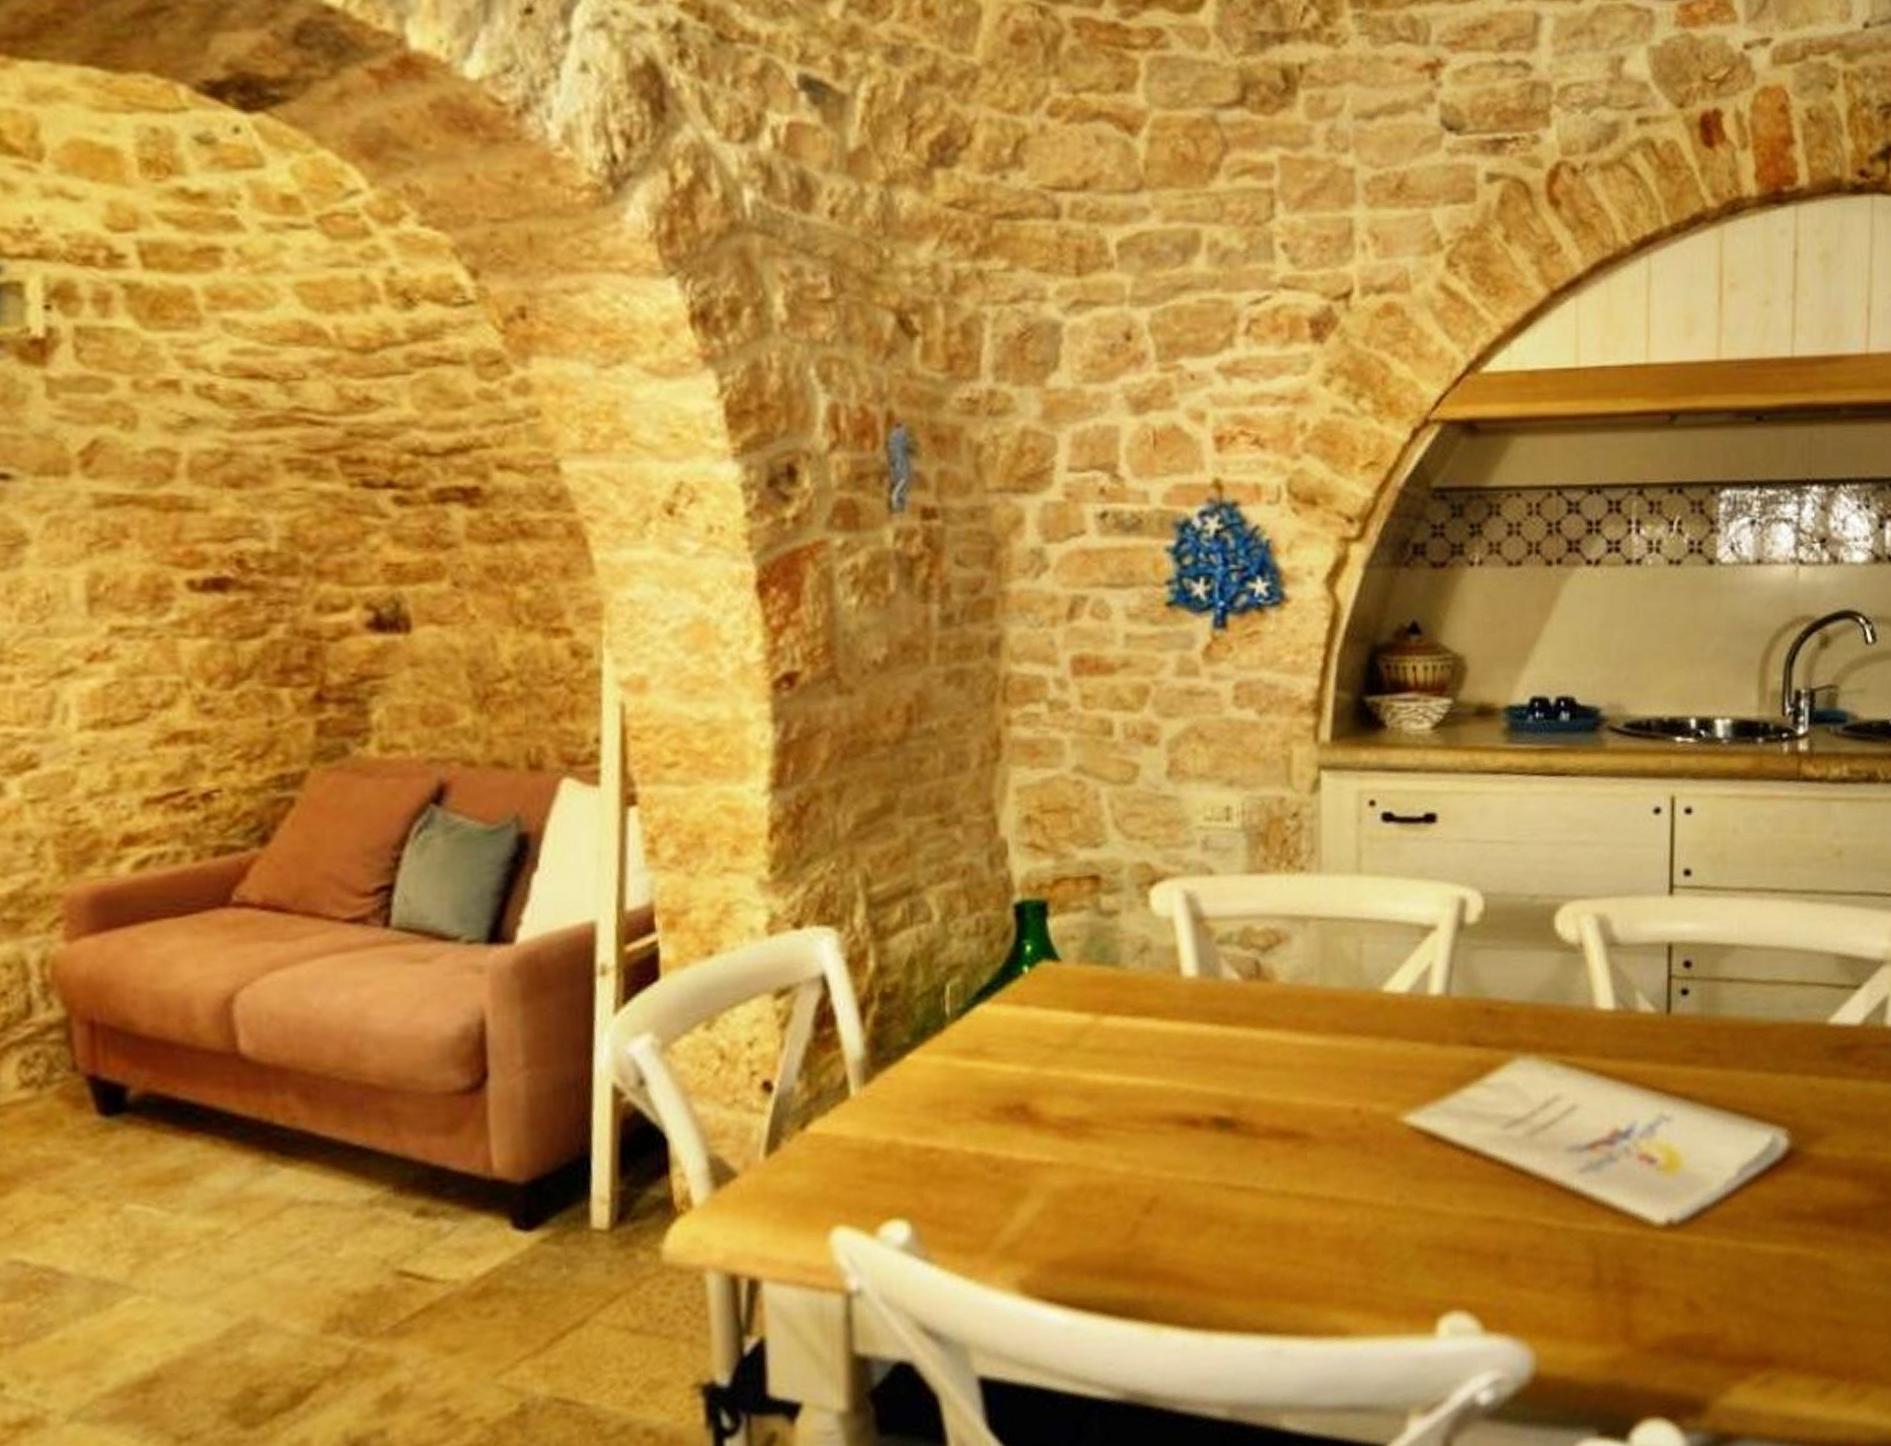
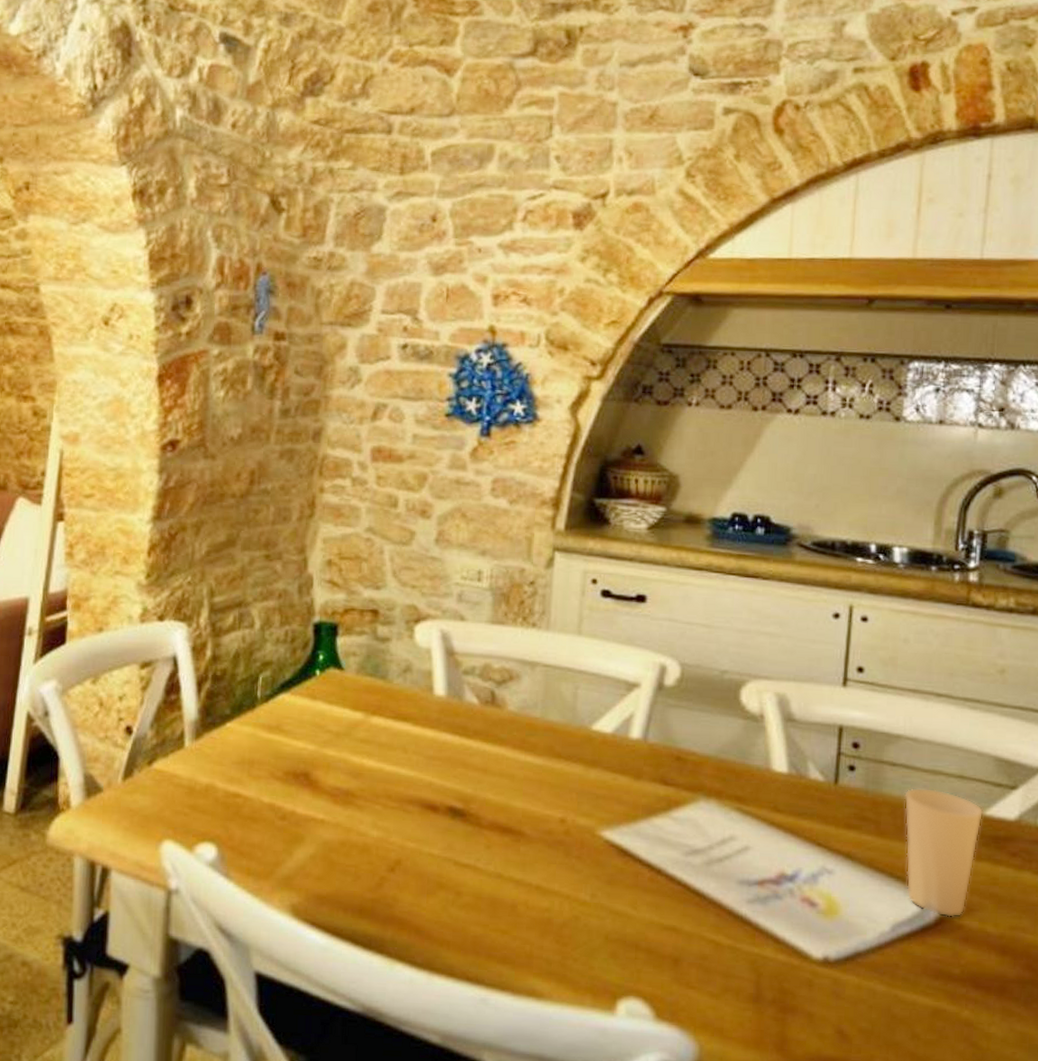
cup: none [1743,1001,1828,1149] -> present [904,787,984,917]

